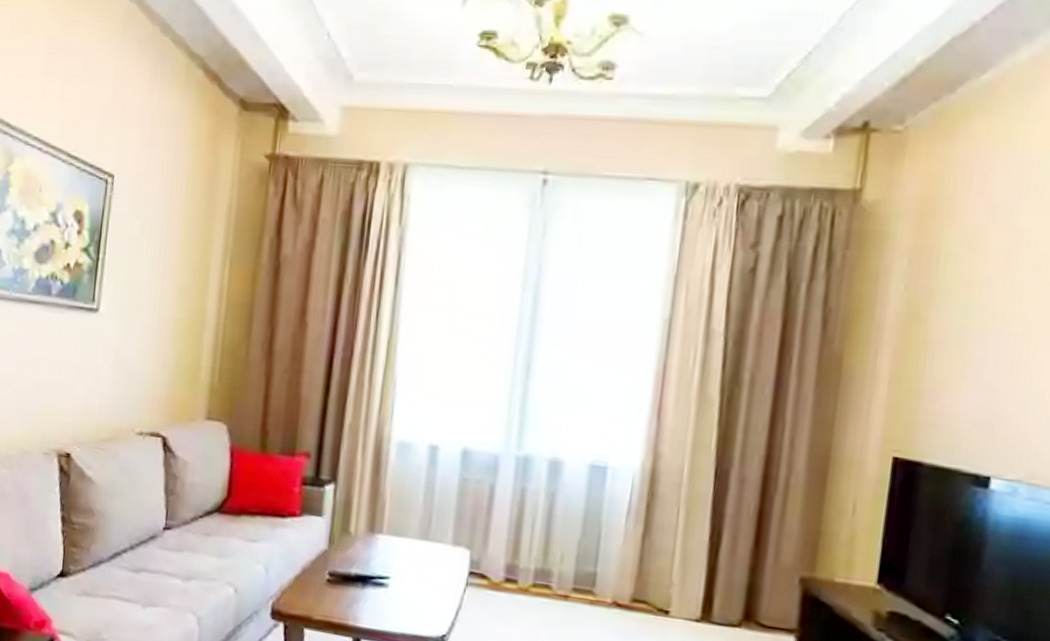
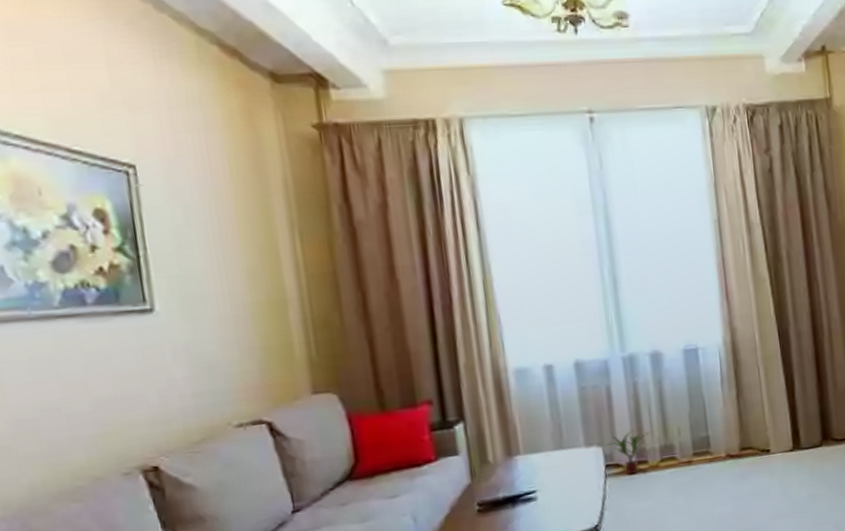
potted plant: none [476,541,527,592] -> present [607,431,650,475]

